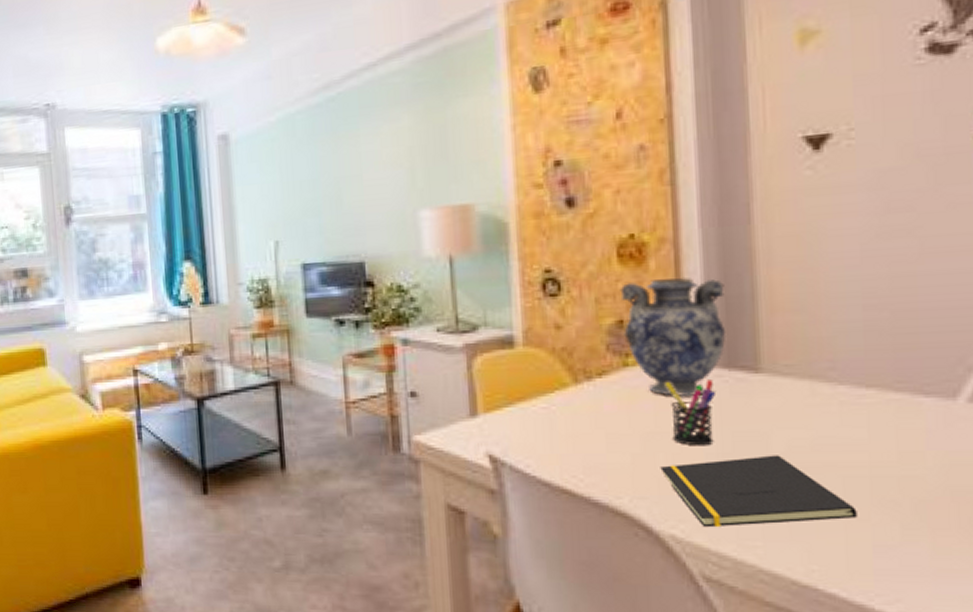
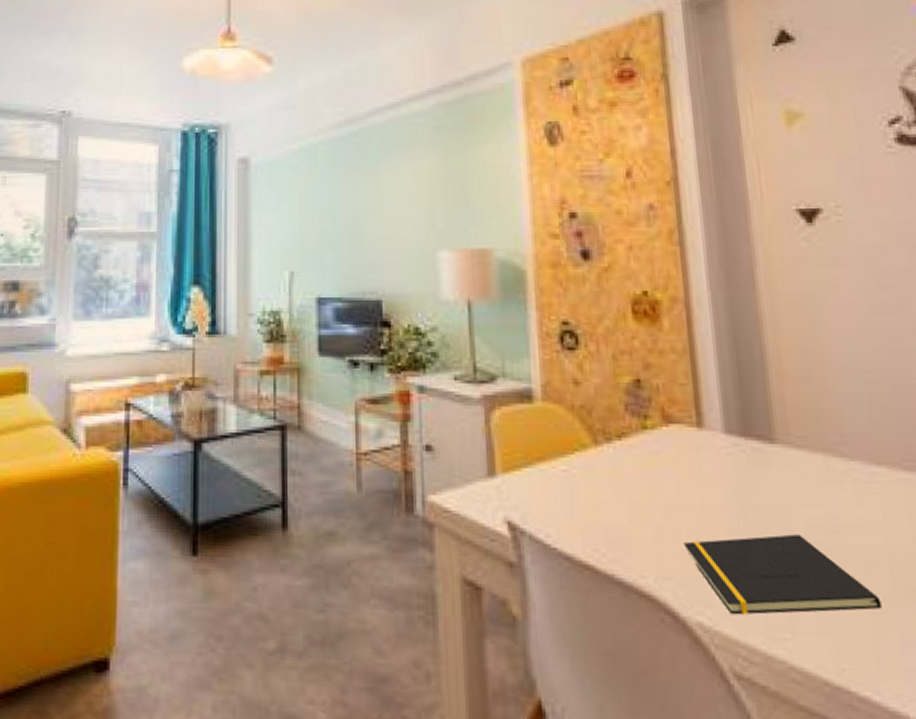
decorative vase: present [620,278,727,397] -> none [636,339,740,466]
pen holder: present [664,380,715,446] -> none [683,448,735,522]

